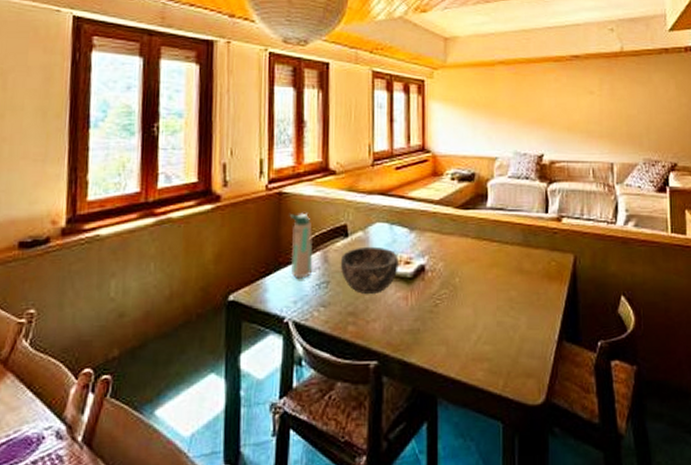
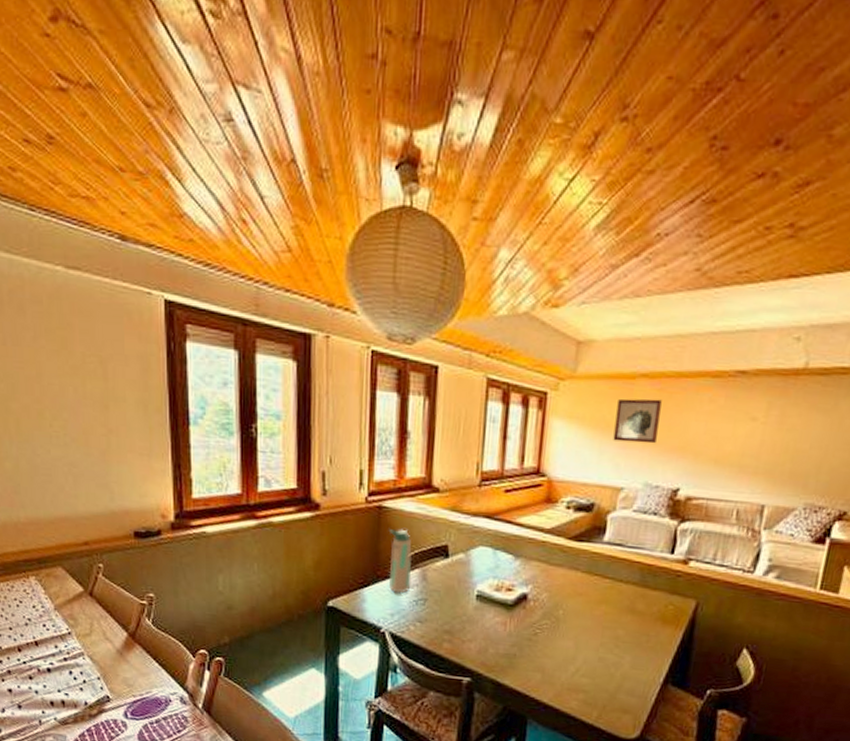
bowl: present [340,246,398,294] -> none [438,569,500,616]
wall art: none [483,81,518,118] -> present [613,398,662,444]

